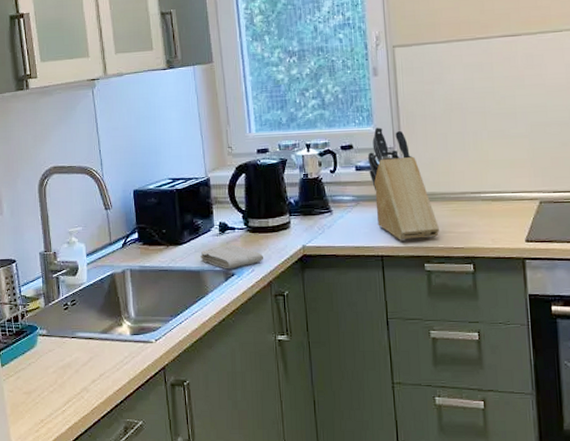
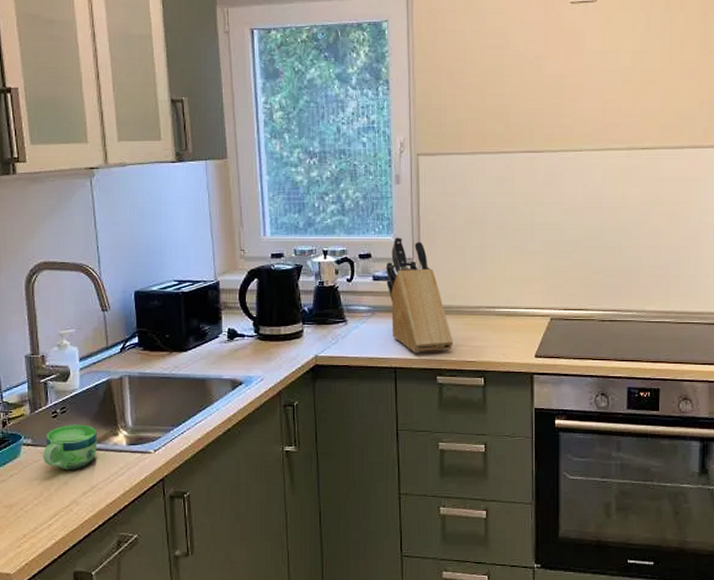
cup: none [56,316,104,358] -> present [43,425,97,469]
washcloth: present [200,244,264,269] -> none [206,352,275,378]

